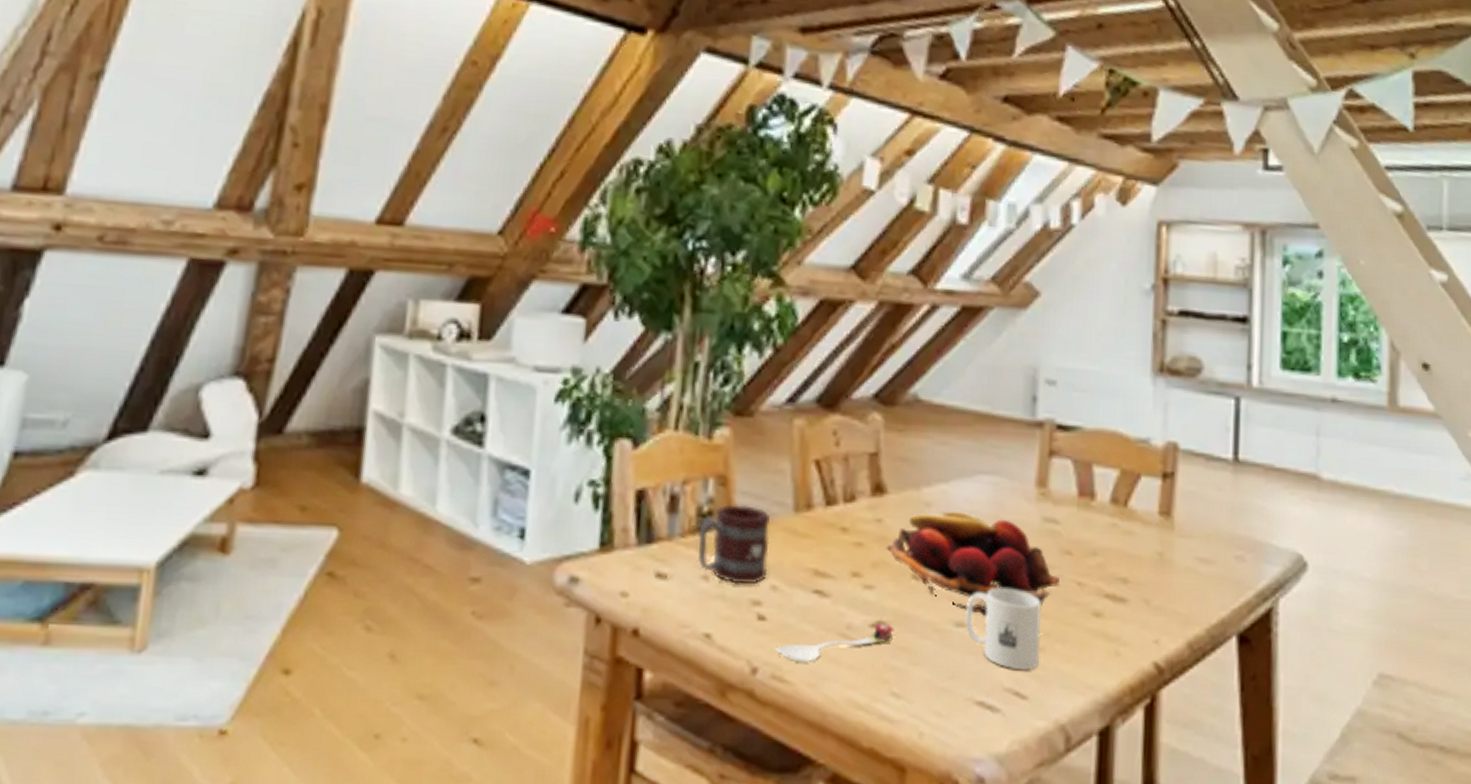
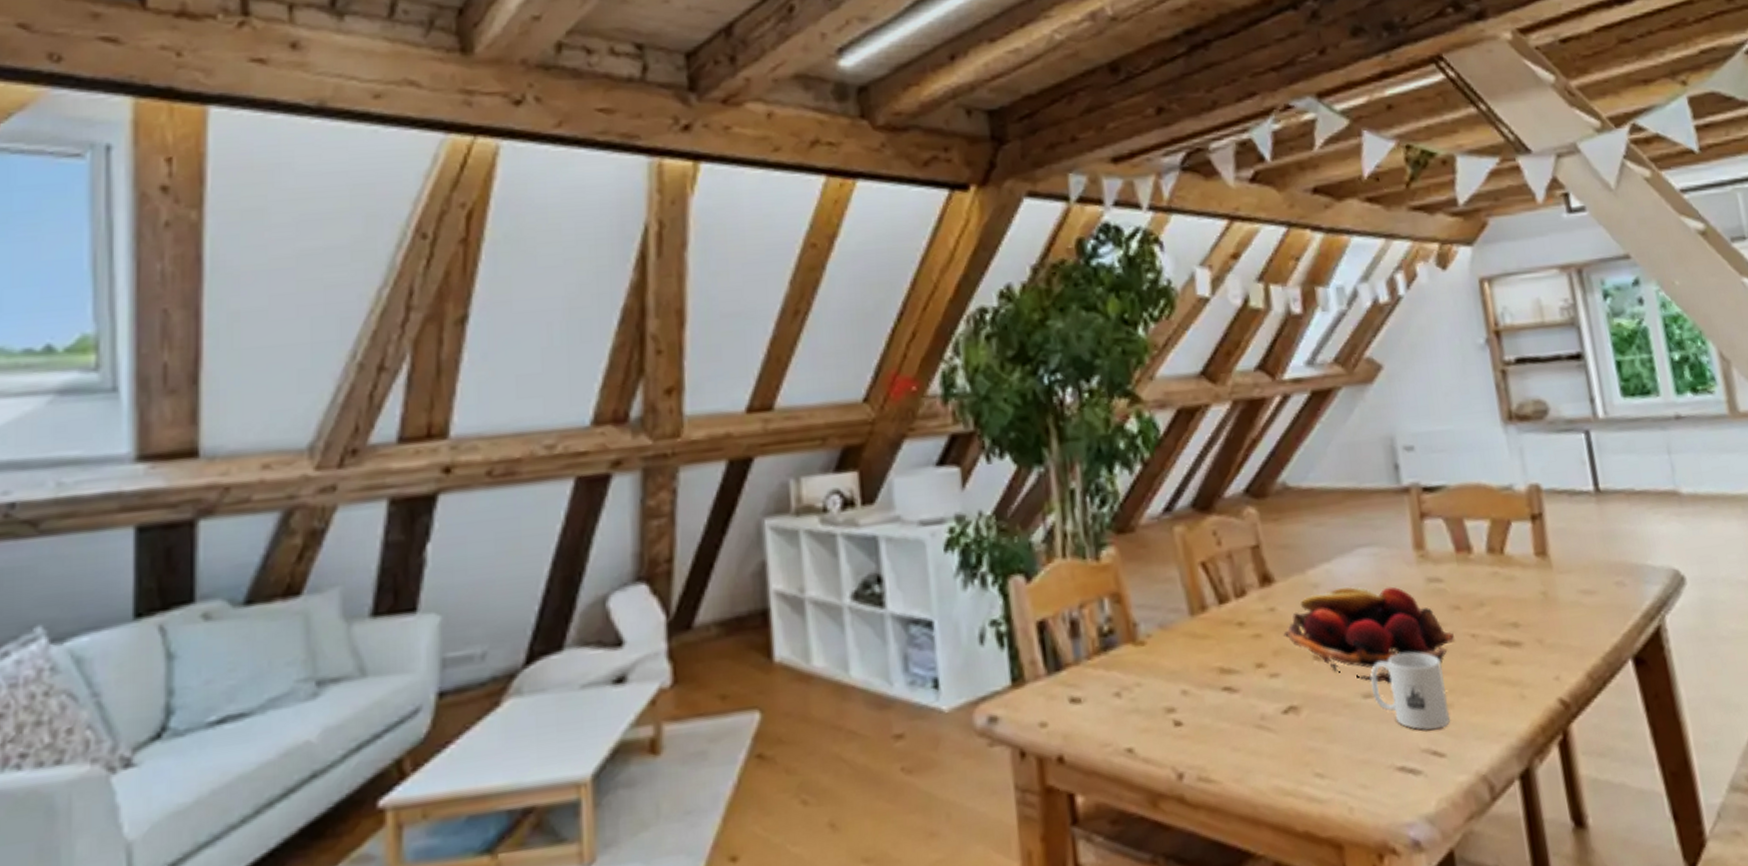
mug: present [697,504,771,584] -> none [1102,617,1176,696]
spoon: present [775,623,895,663] -> none [1196,707,1307,761]

